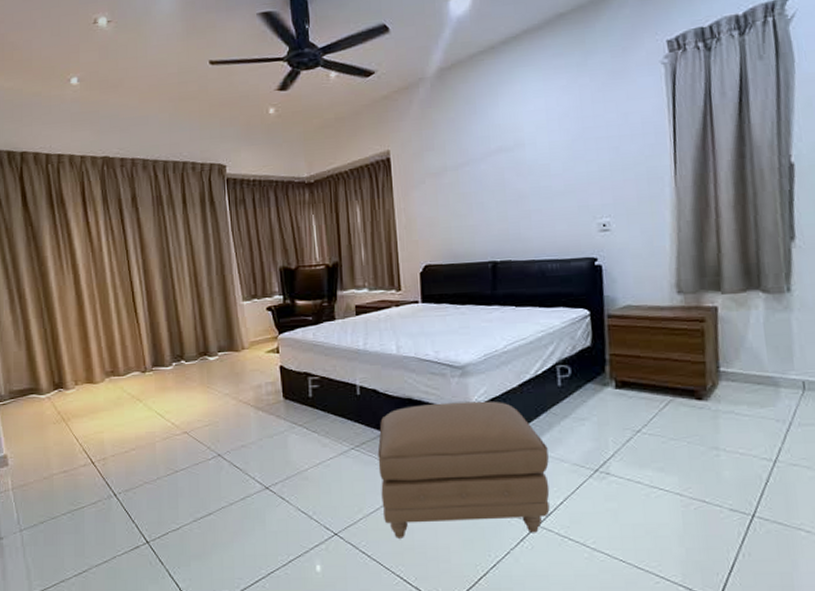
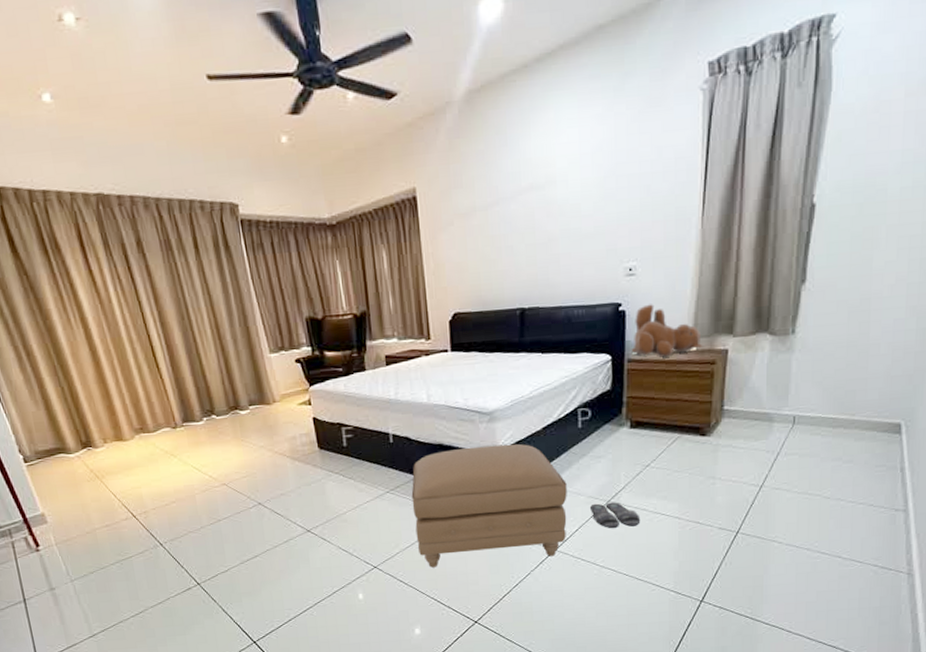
slippers: none [576,472,635,502] -> present [590,502,641,528]
teddy bear: none [611,259,689,314] -> present [631,304,703,357]

